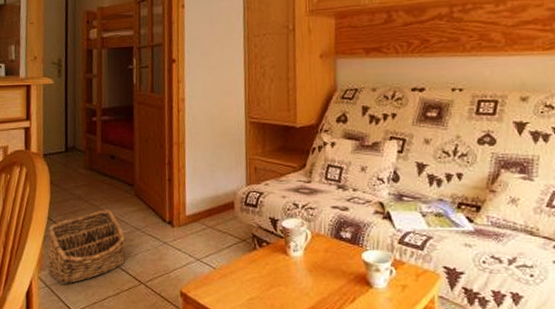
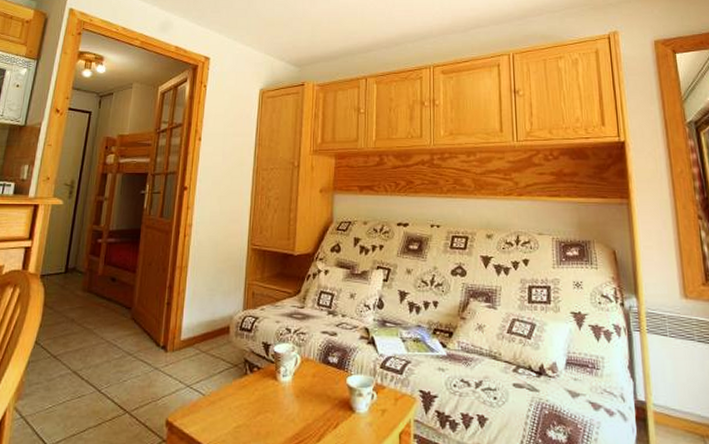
basket: present [48,210,125,284] -> none [26,333,115,415]

